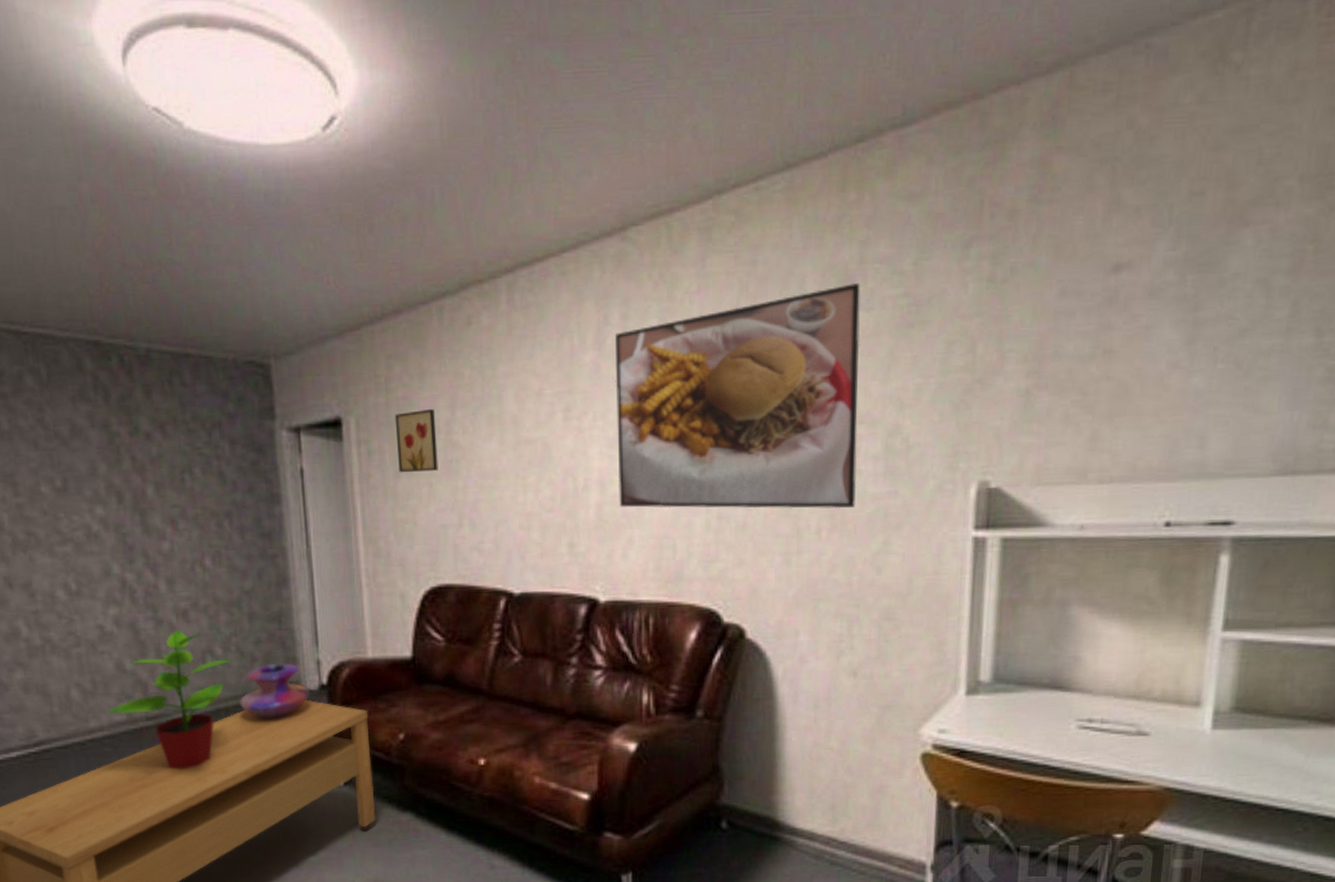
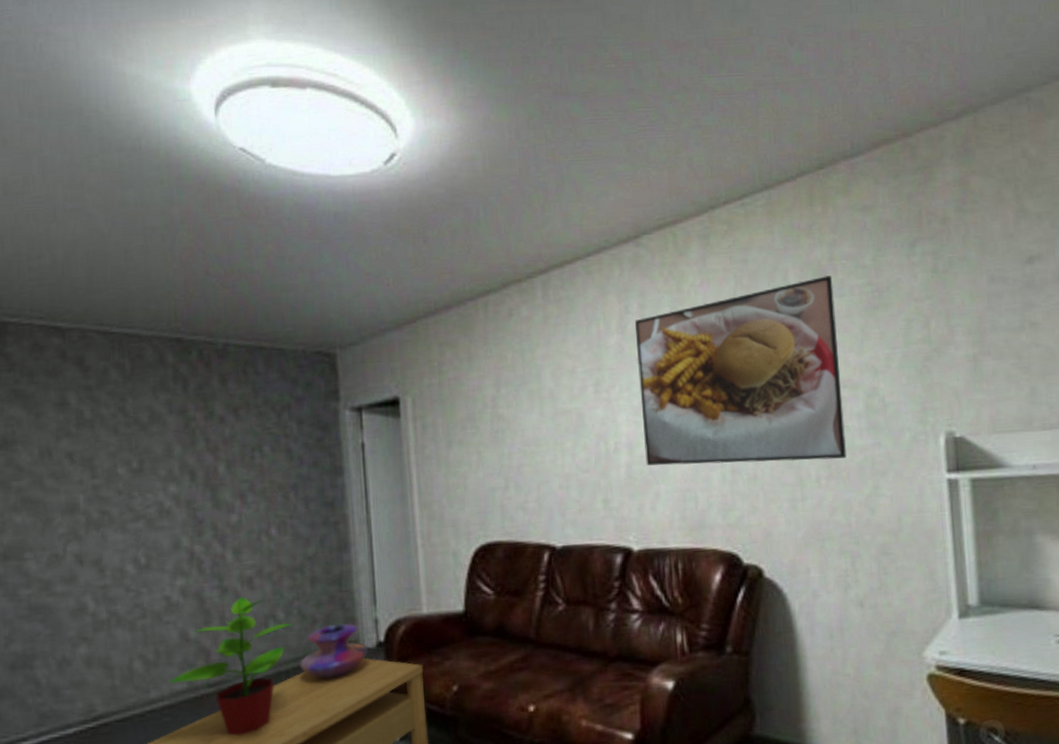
wall art: present [394,408,438,473] -> none [446,387,486,444]

